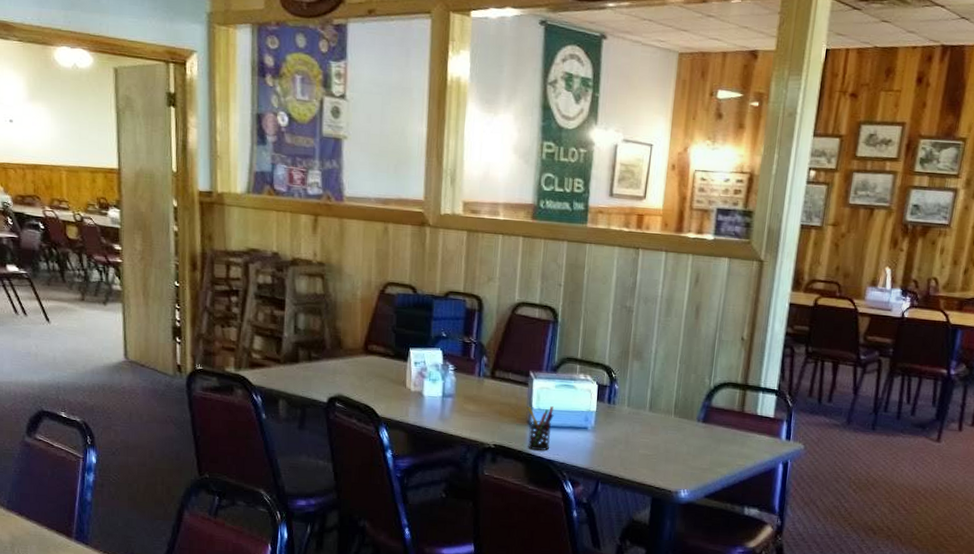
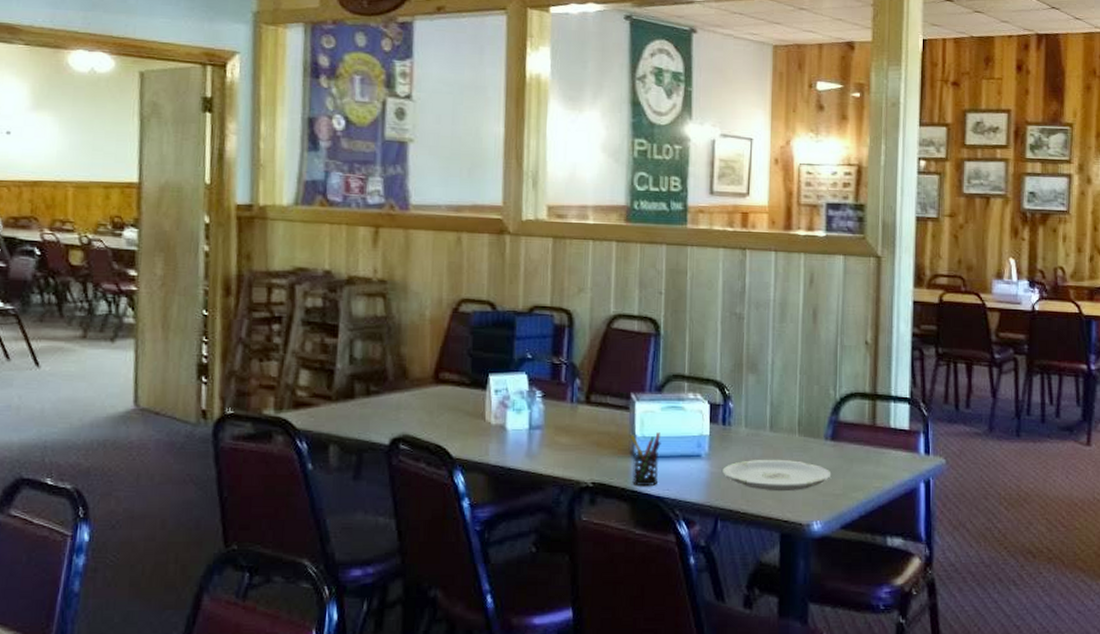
plate: none [605,434,701,463] -> present [722,459,832,490]

